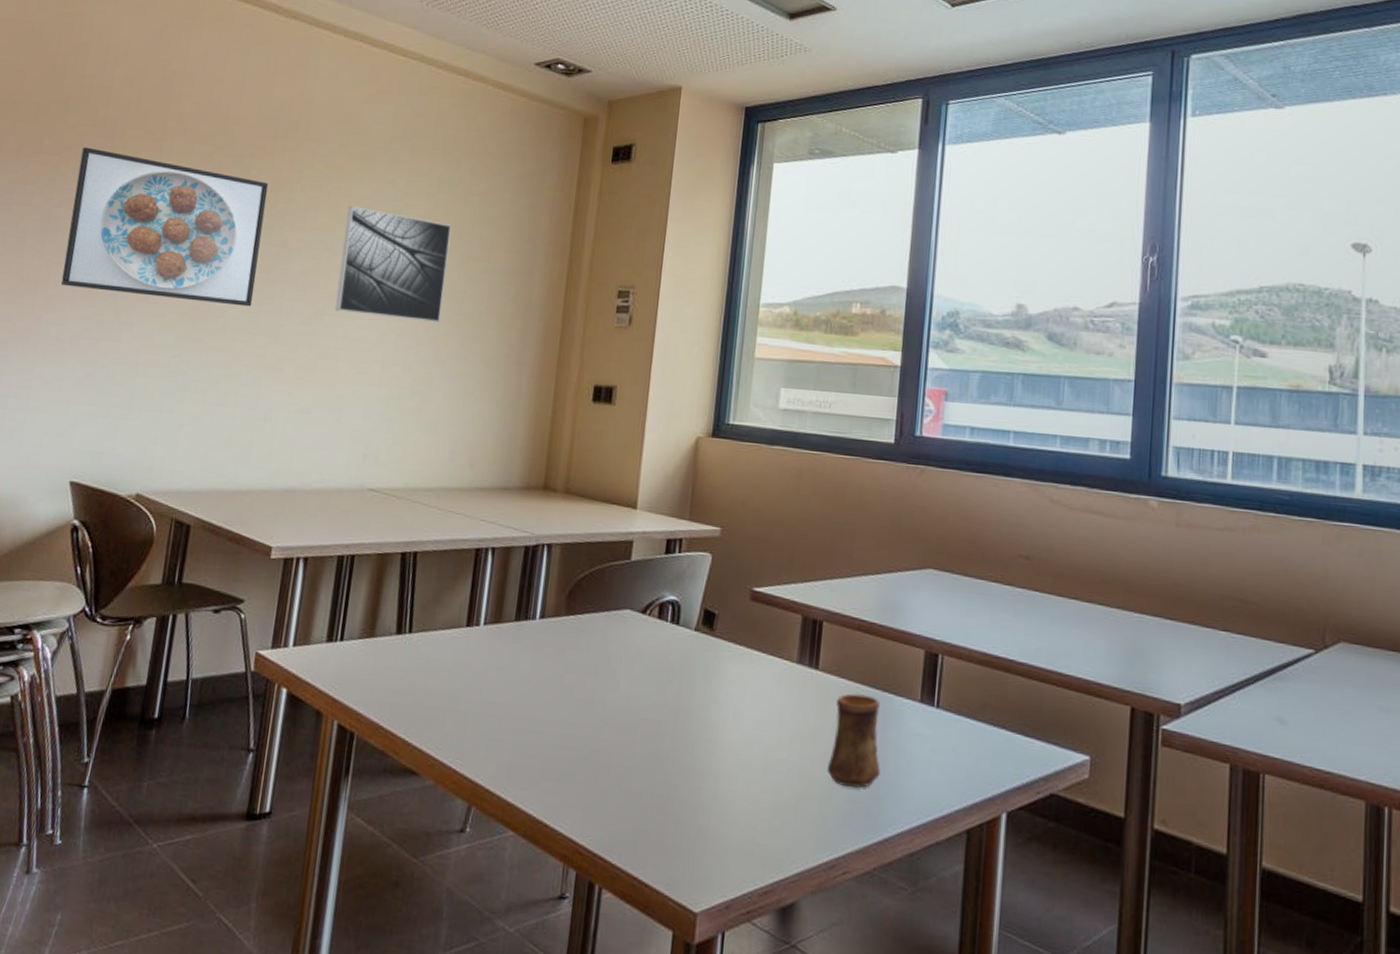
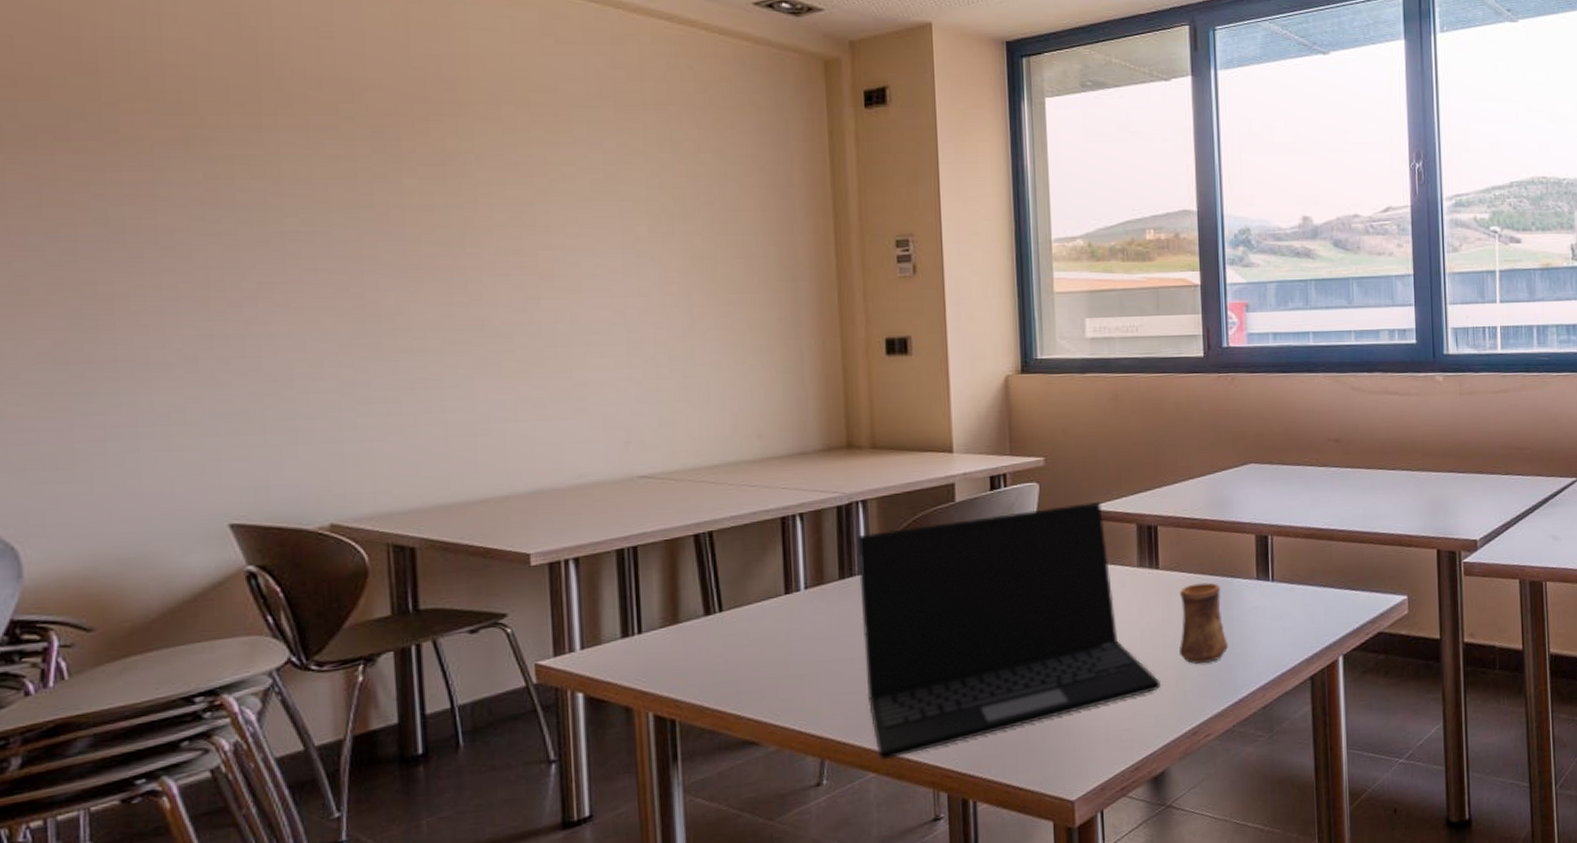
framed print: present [60,147,269,307] -> none [136,128,439,301]
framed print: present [334,206,452,323] -> none [546,175,692,294]
laptop: none [519,578,803,821] -> present [856,501,1160,761]

